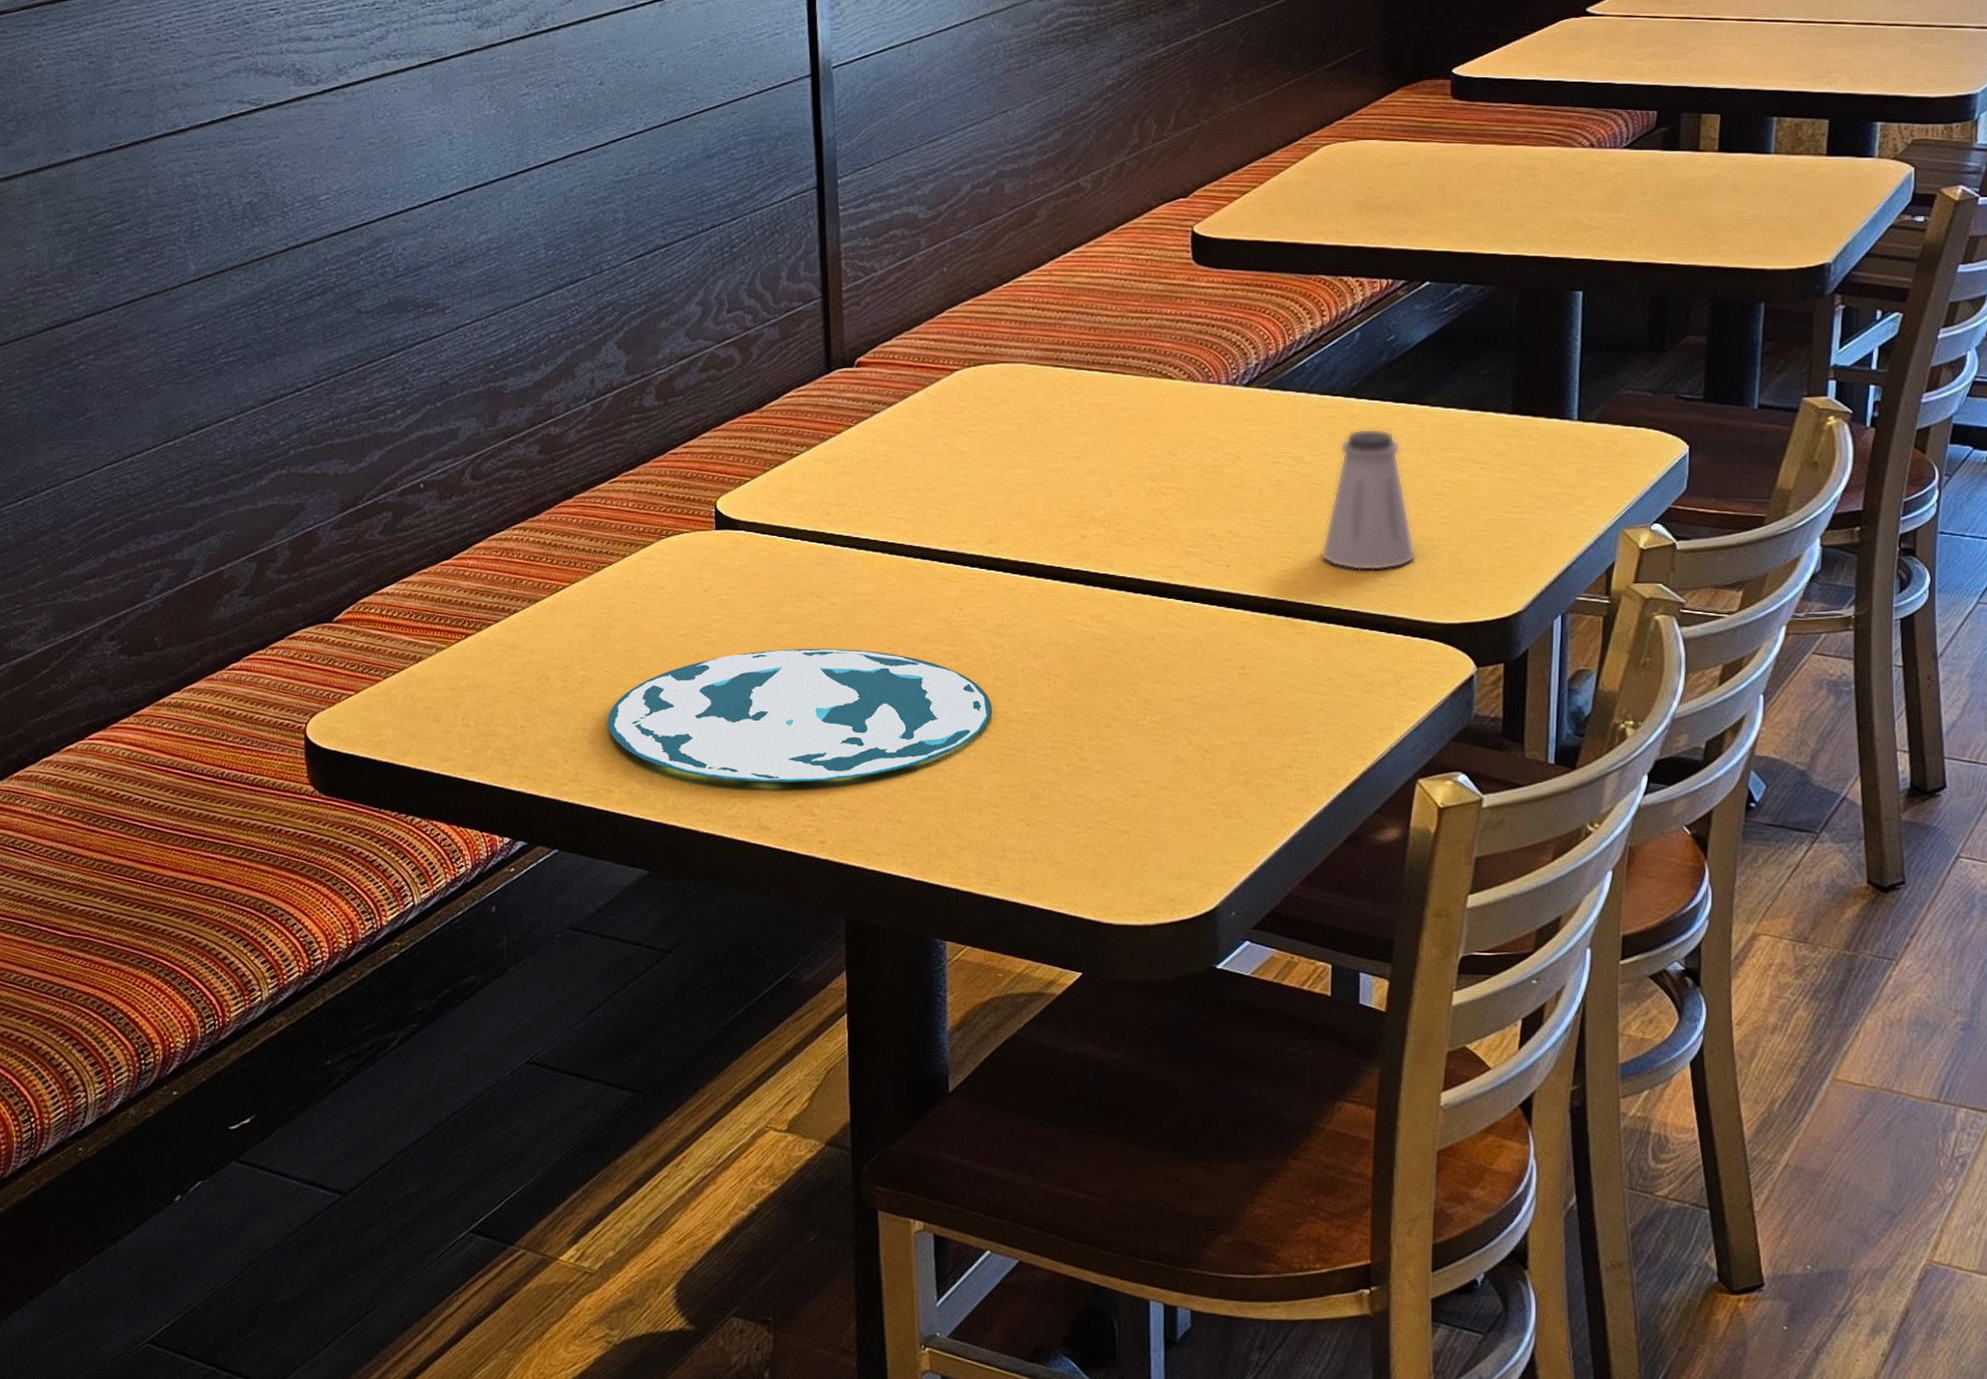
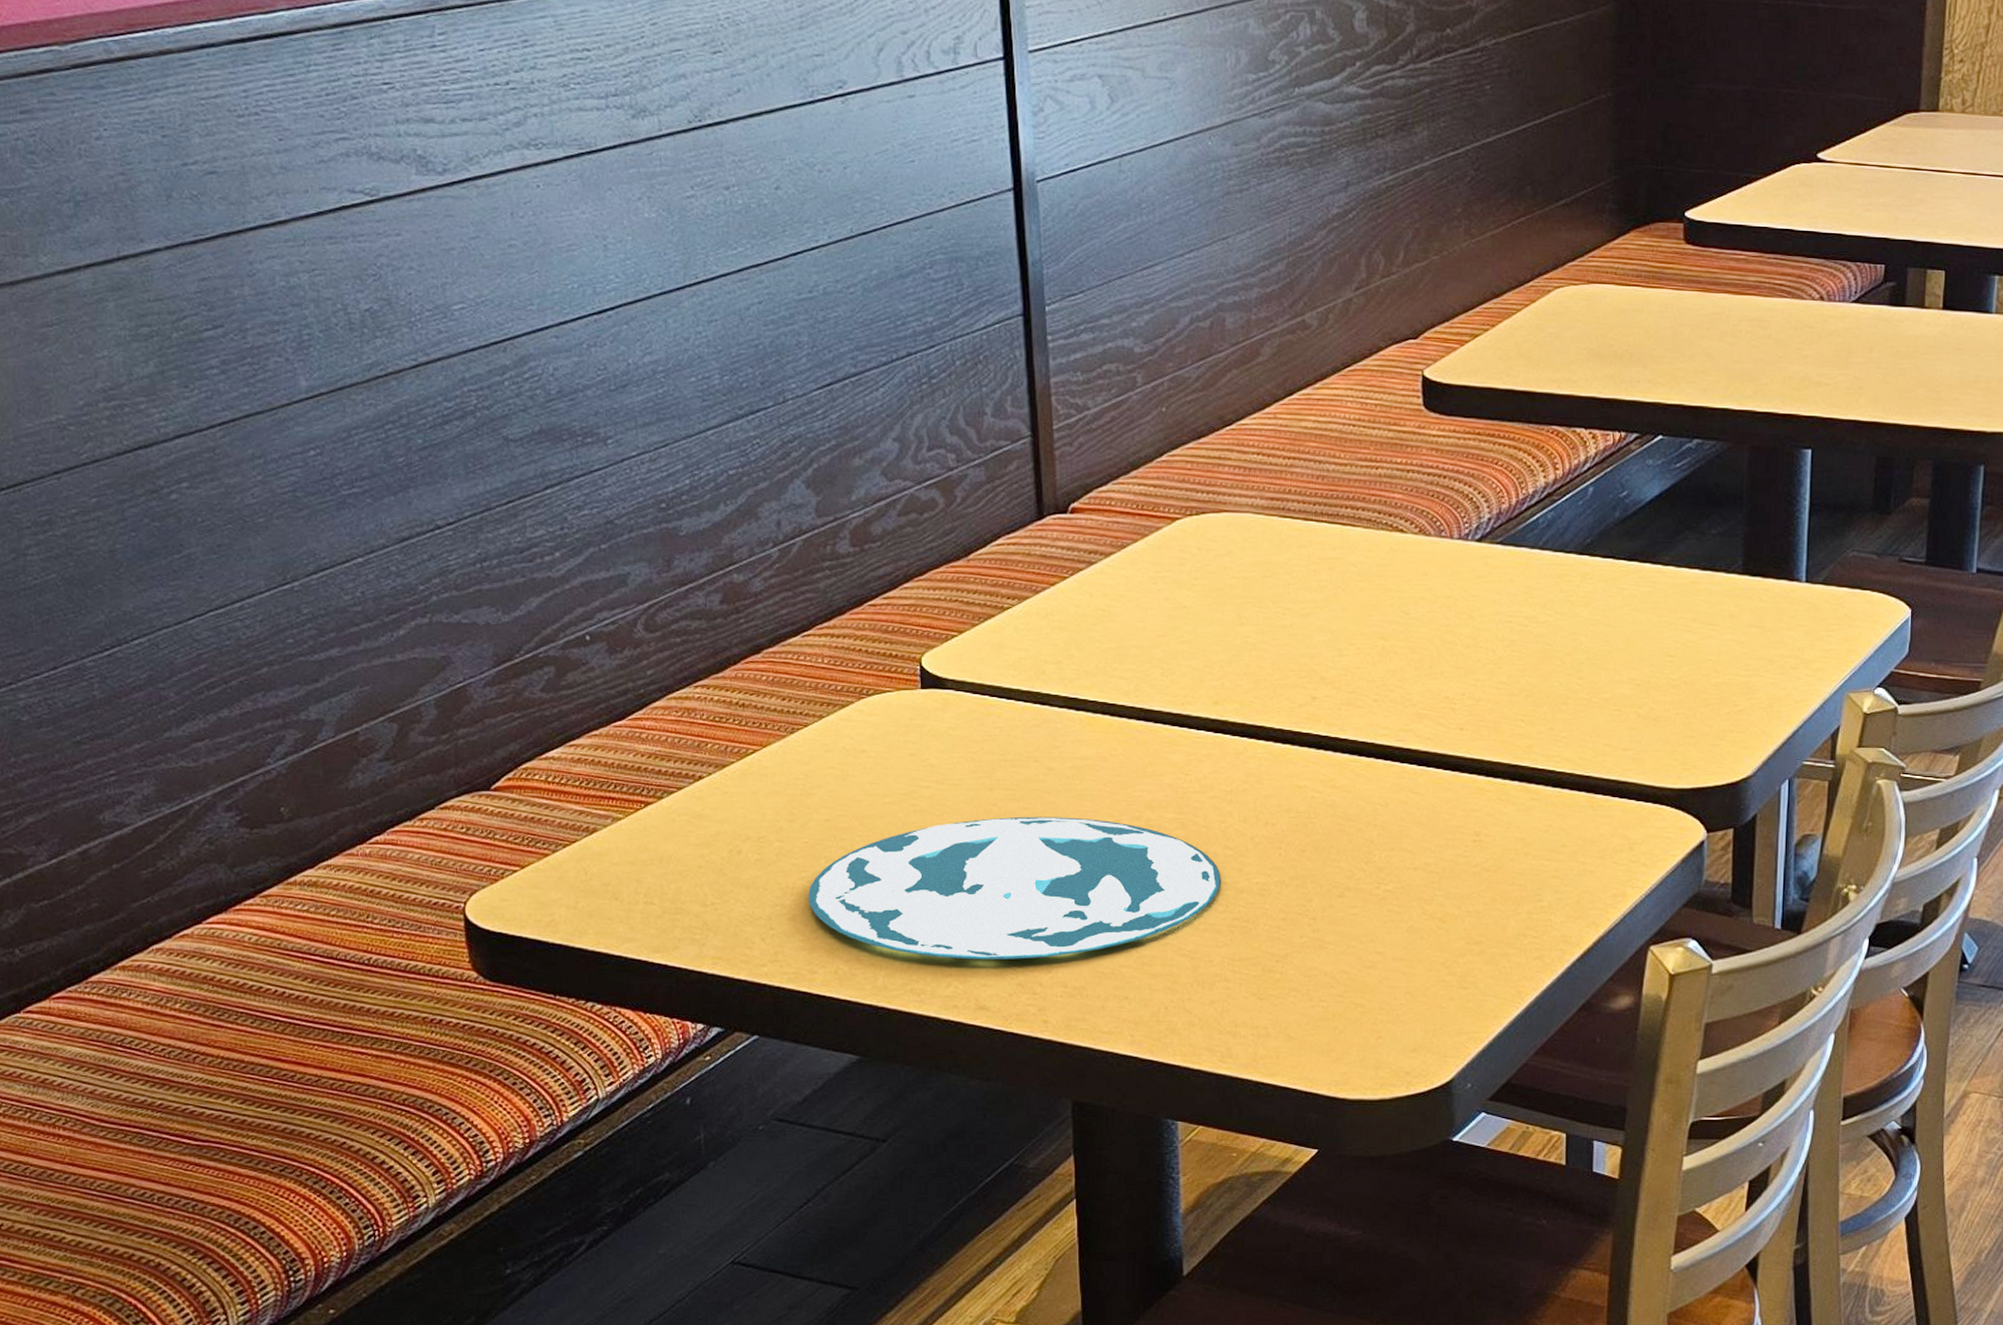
saltshaker: present [1320,428,1416,571] -> none [1554,587,1648,735]

